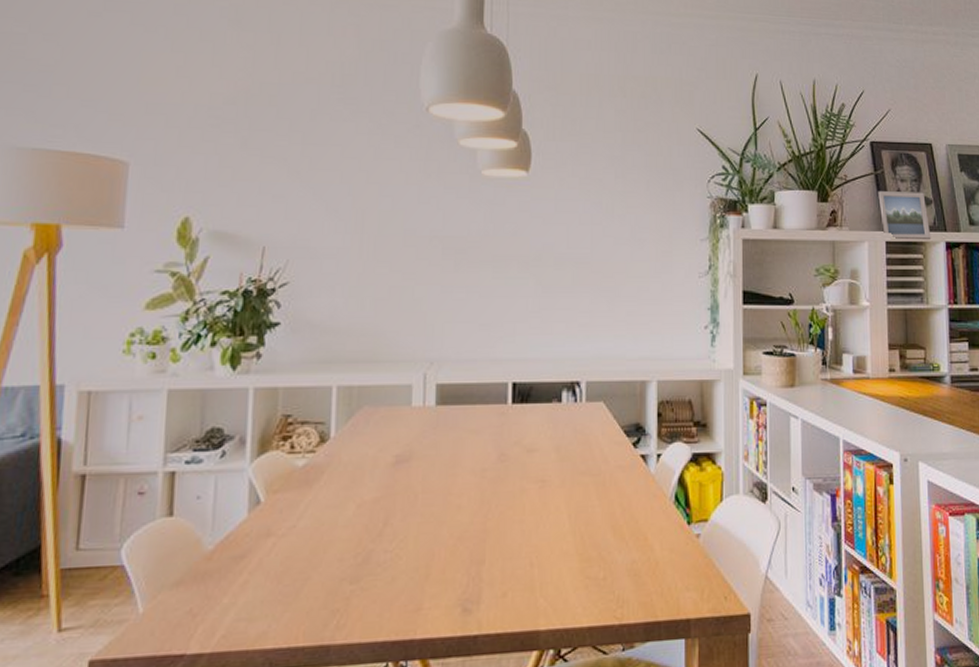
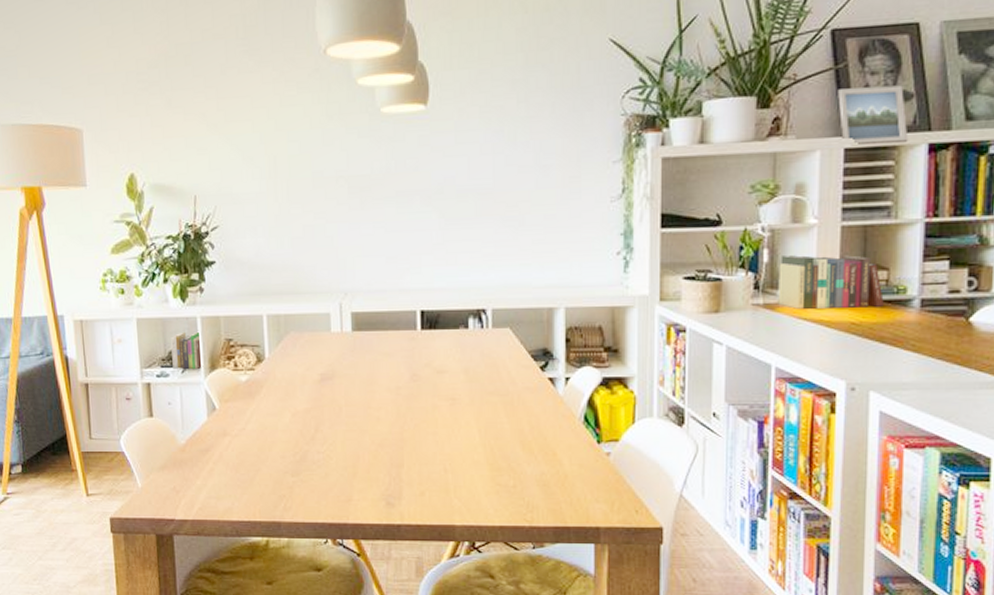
books: none [209,405,251,453] -> present [171,331,204,369]
books: none [841,334,924,385] -> present [778,255,884,311]

